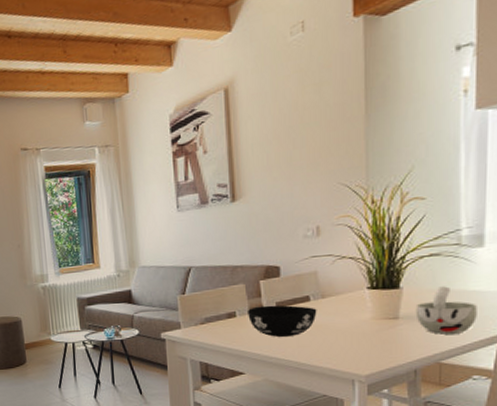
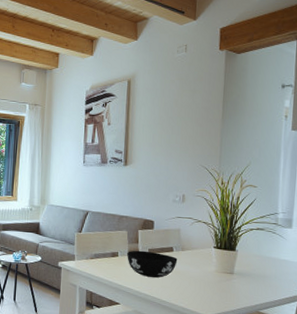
cup: present [415,286,477,334] -> none [245,253,286,291]

